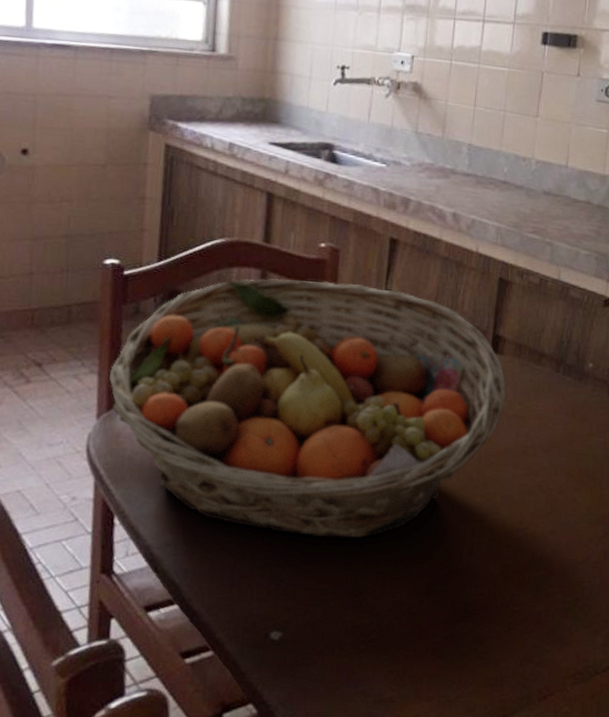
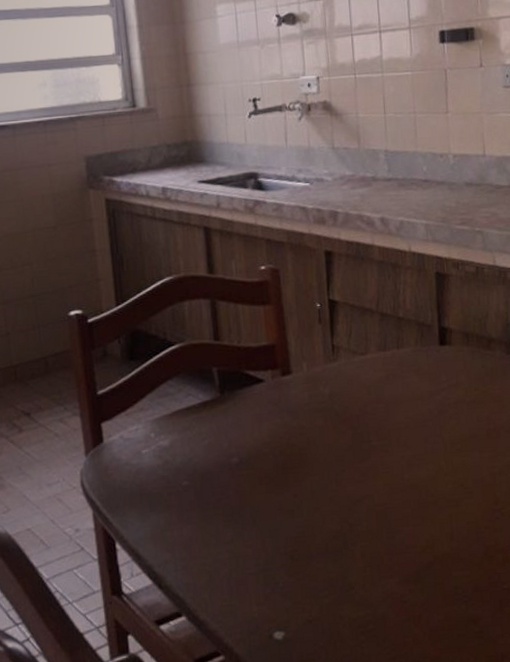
fruit basket: present [108,278,507,539] -> none [90,299,462,540]

